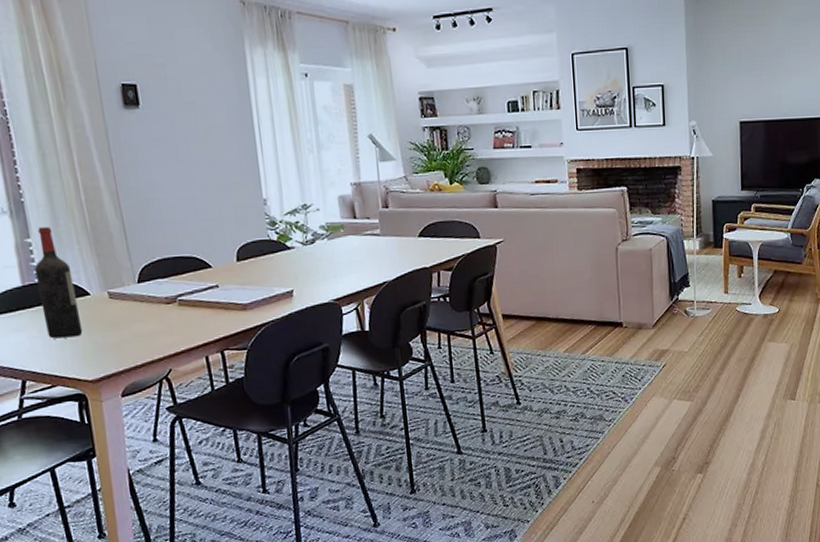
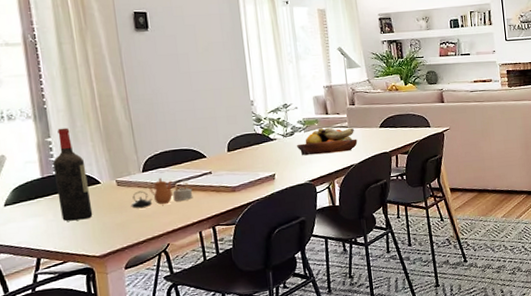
teapot: none [126,291,198,327] -> present [131,178,193,209]
fruit bowl: none [318,234,392,269] -> present [296,127,358,156]

